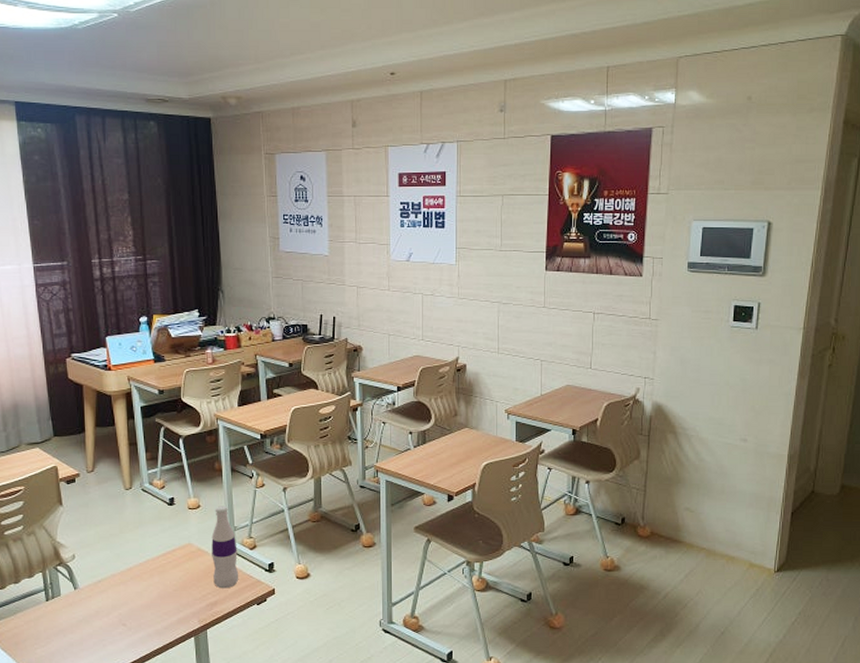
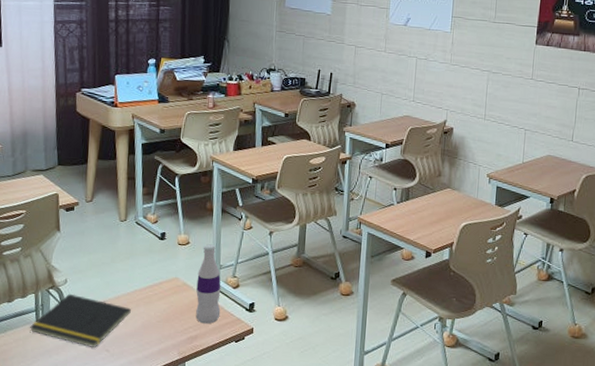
notepad: none [40,569,145,624] -> present [30,293,131,348]

